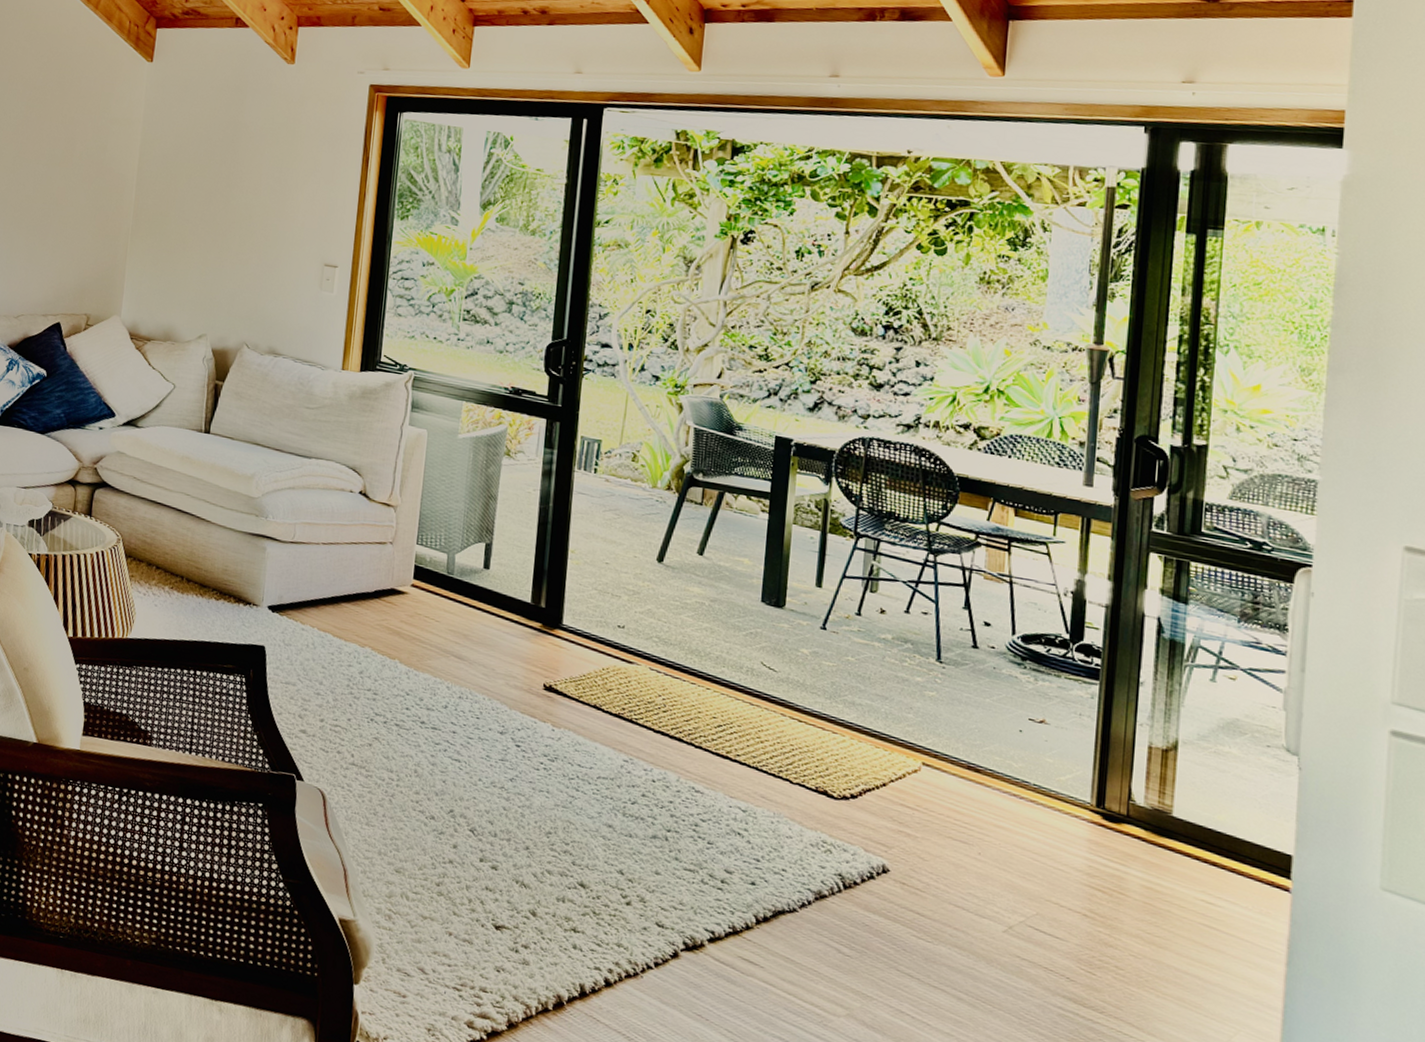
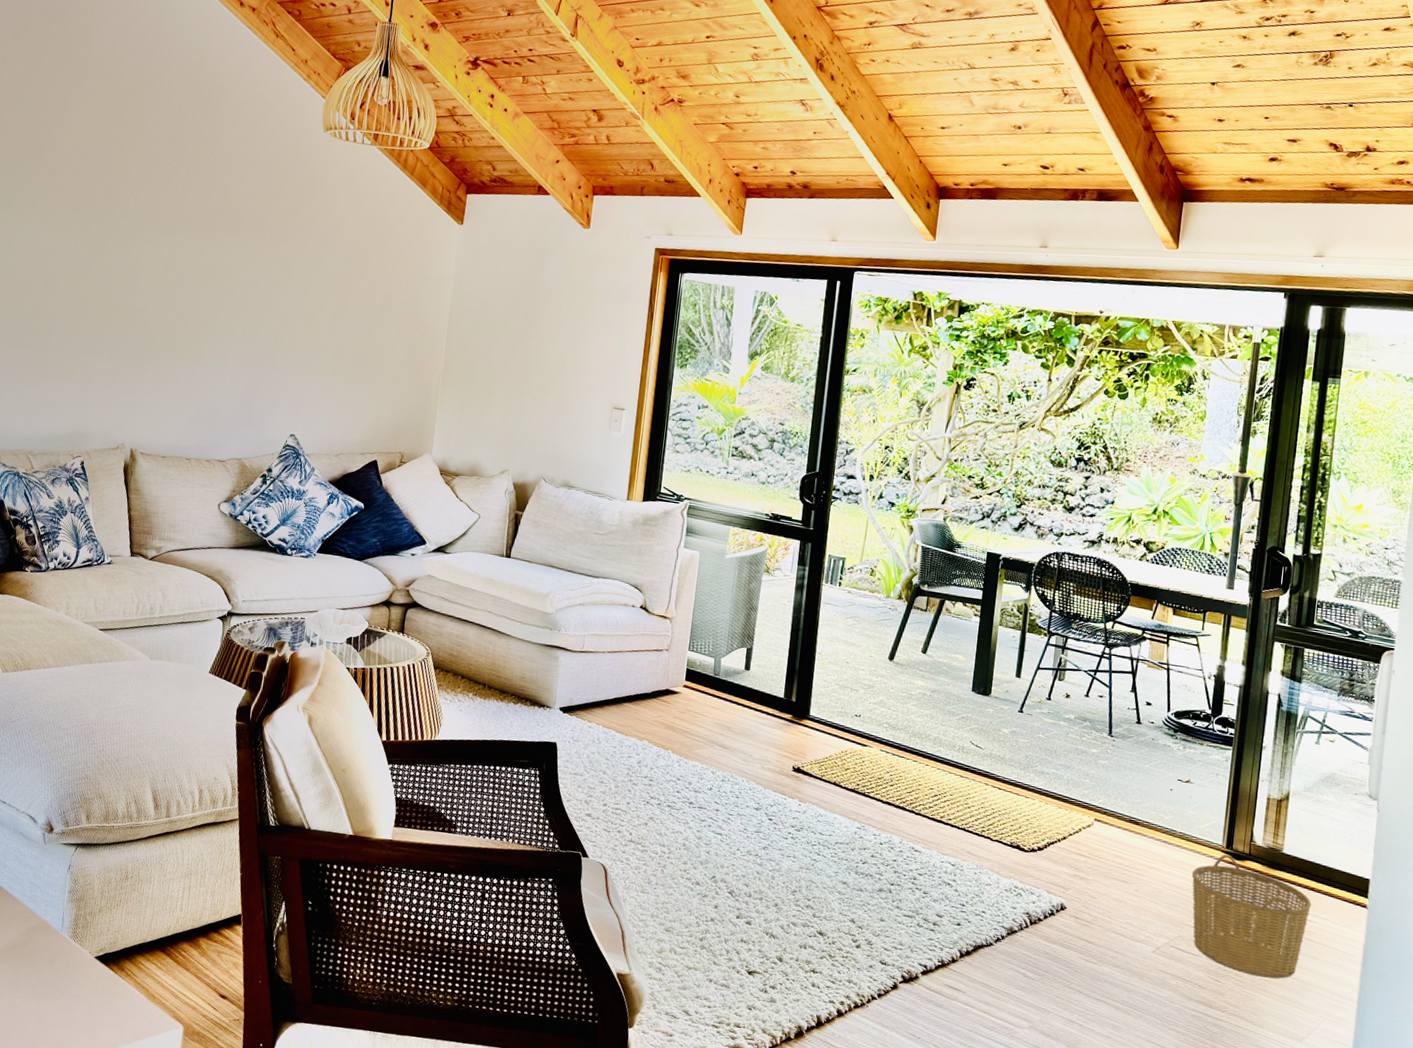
basket: none [1051,814,1214,975] -> present [1191,854,1311,979]

